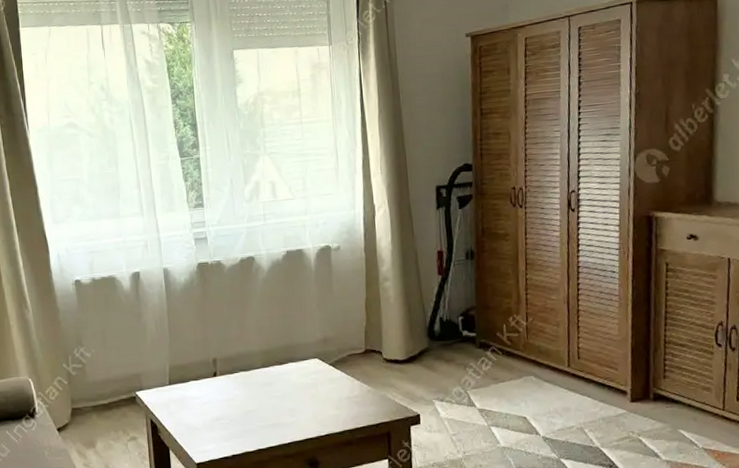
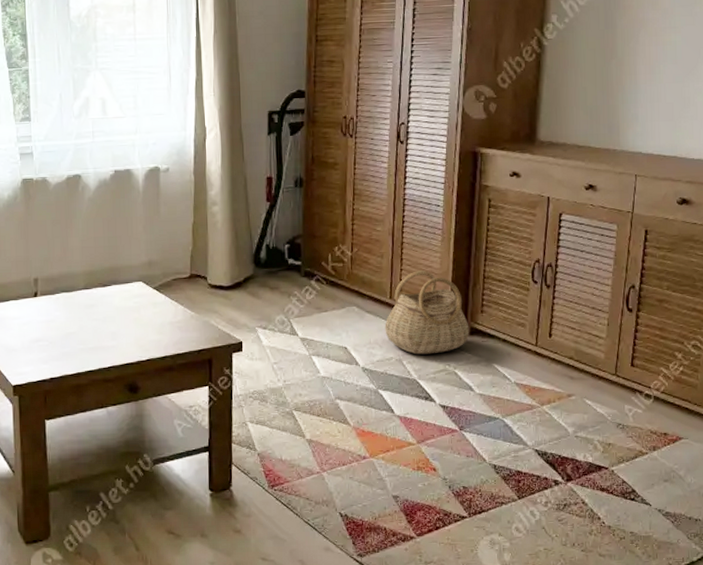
basket: none [564,337,653,423] -> present [385,270,470,355]

